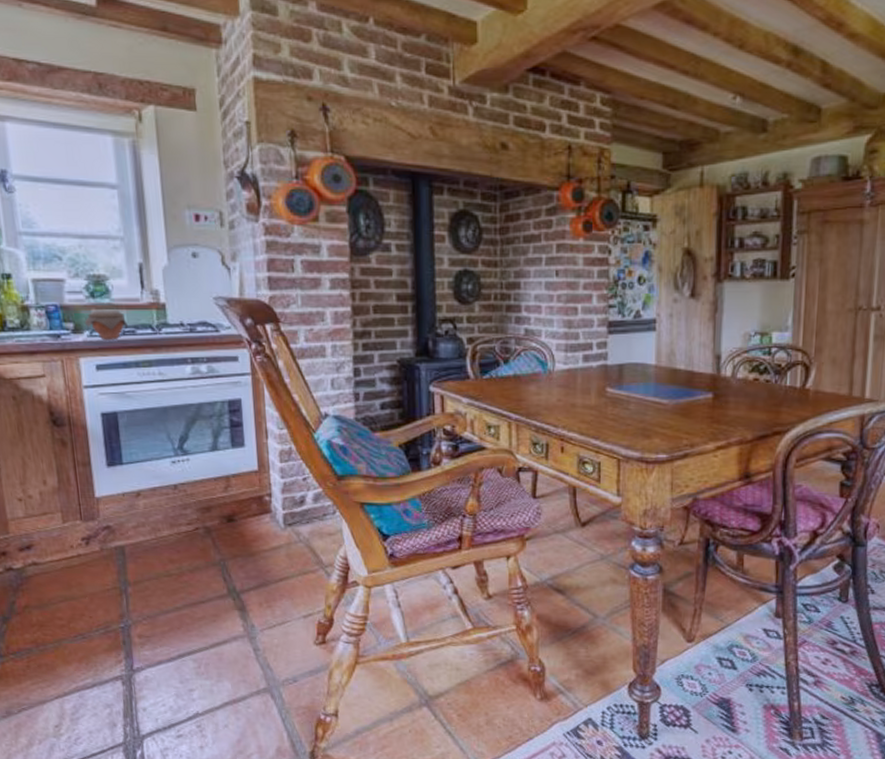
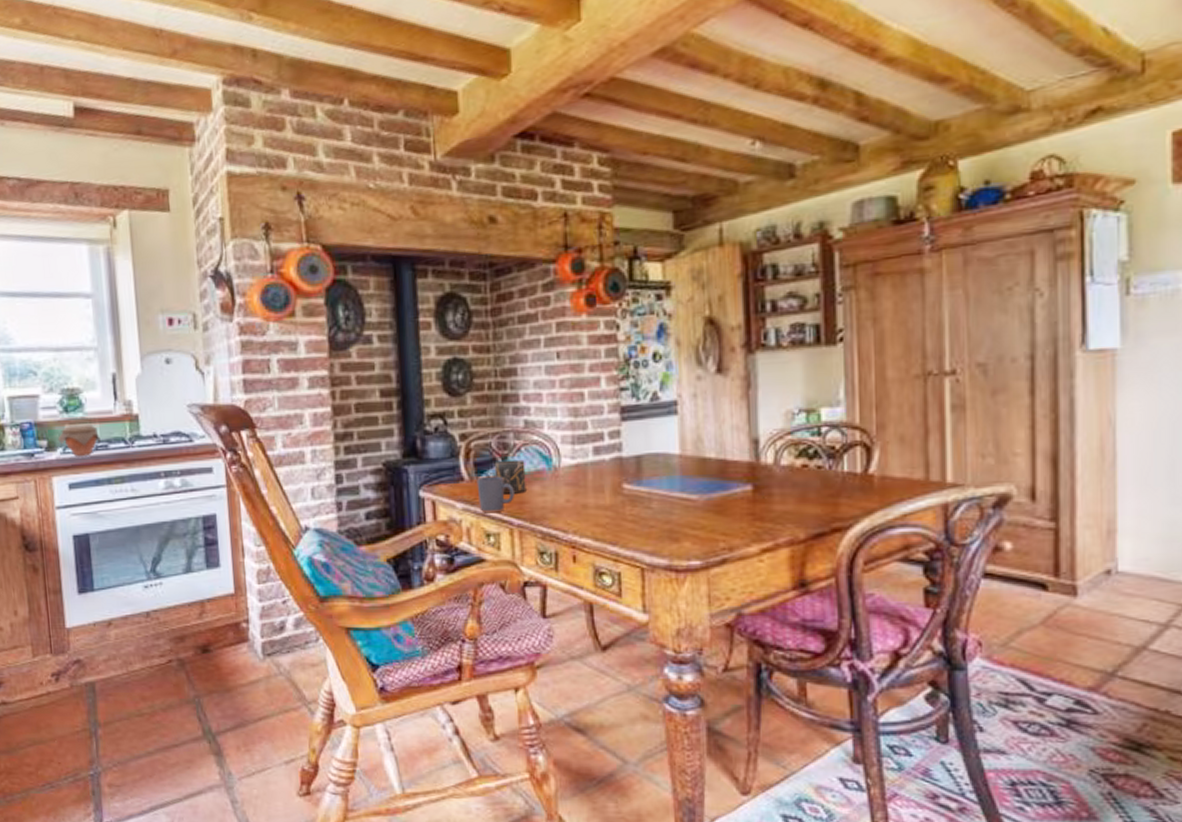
mug: none [481,376,513,408] -> present [476,476,514,513]
cup: none [497,362,524,392] -> present [494,459,527,494]

